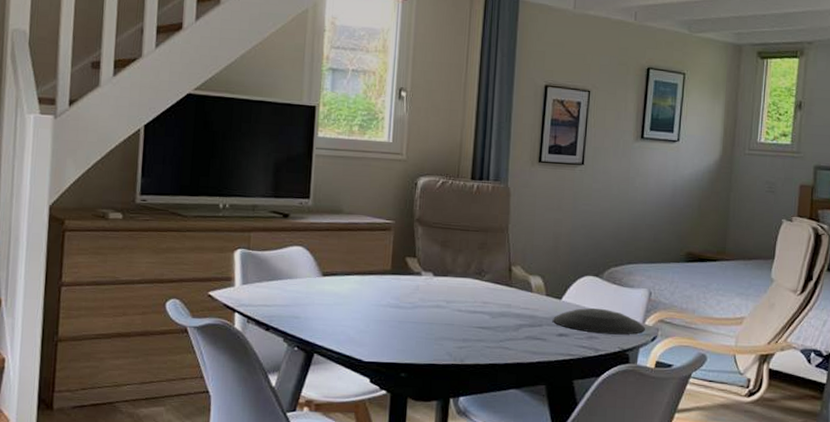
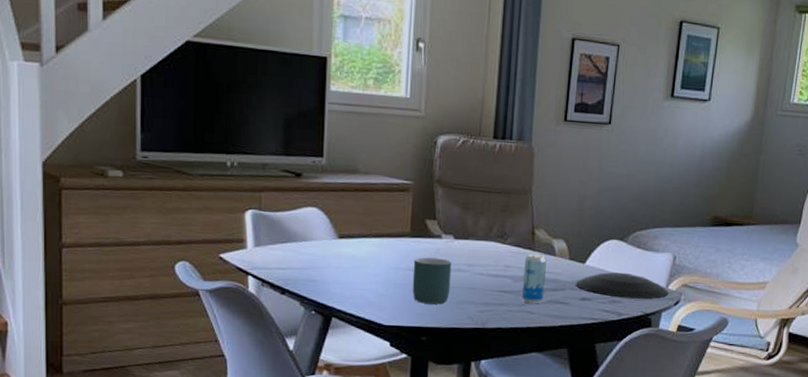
mug: none [392,294,431,341] -> present [412,257,452,305]
beverage can: none [499,290,524,340] -> present [521,253,547,304]

